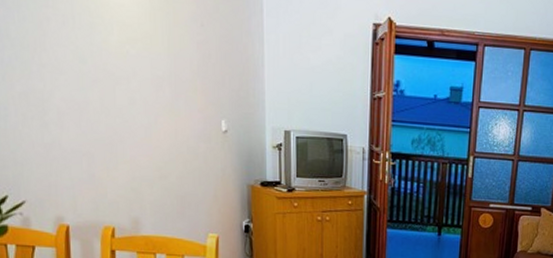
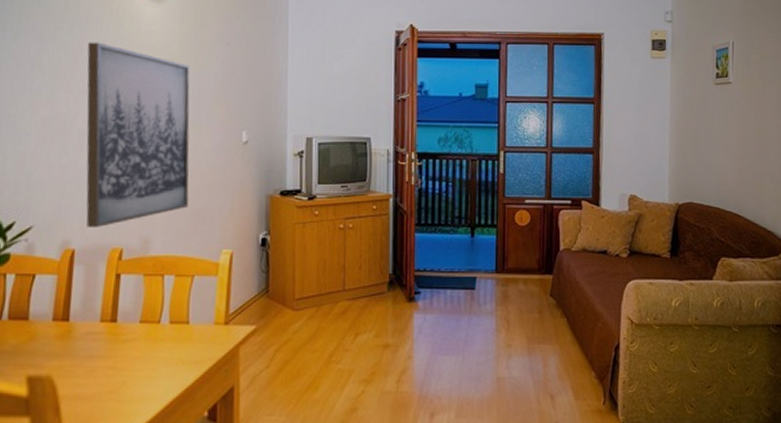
wall art: none [55,12,173,207] -> present [86,42,190,229]

